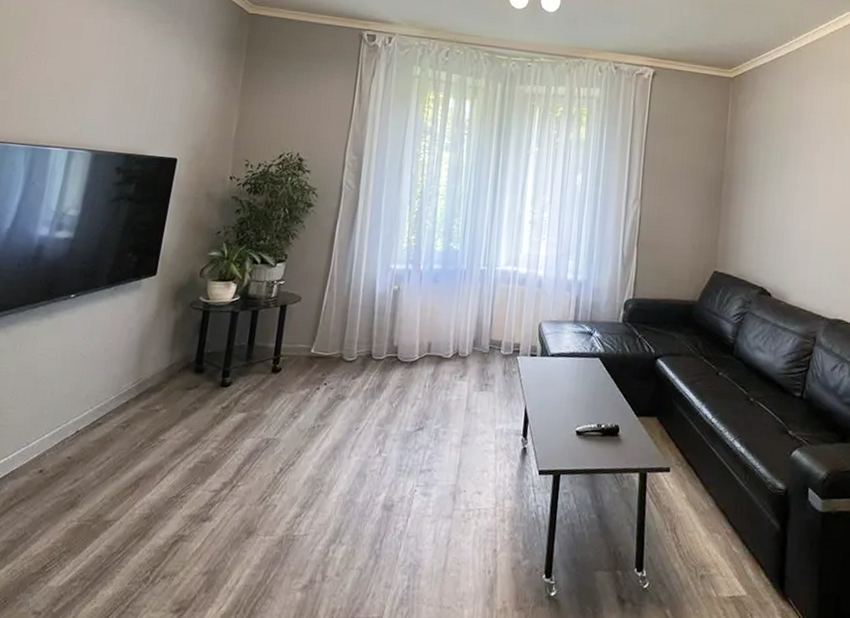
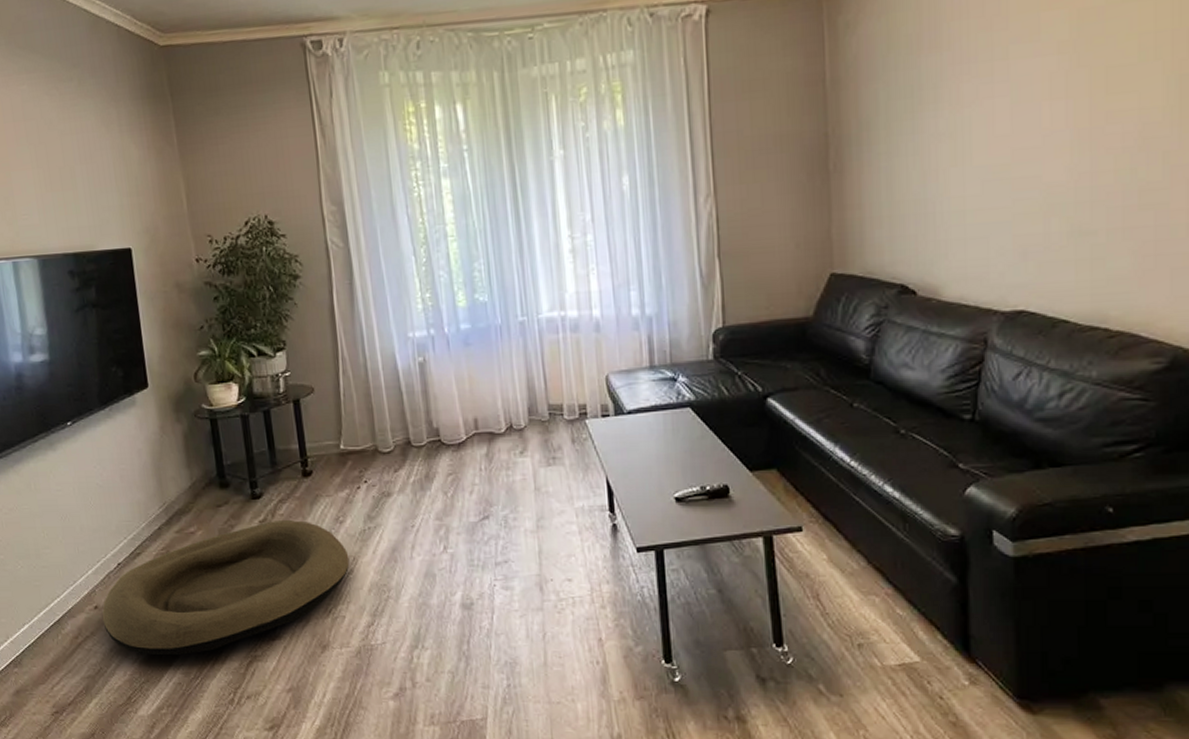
dog bed: none [43,408,295,528] -> present [102,519,350,655]

